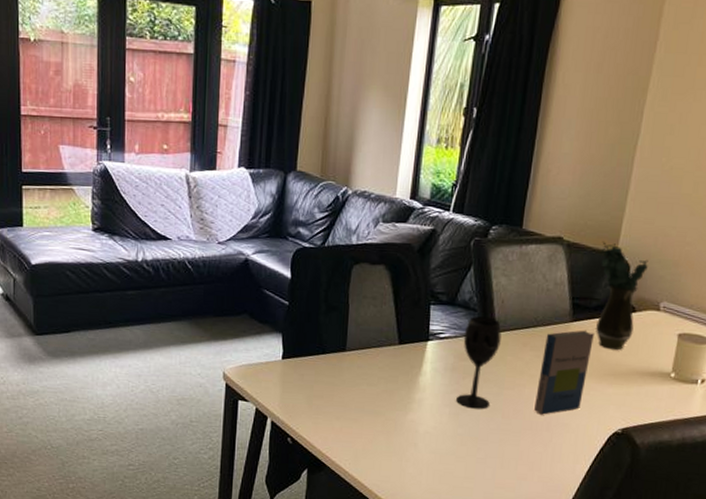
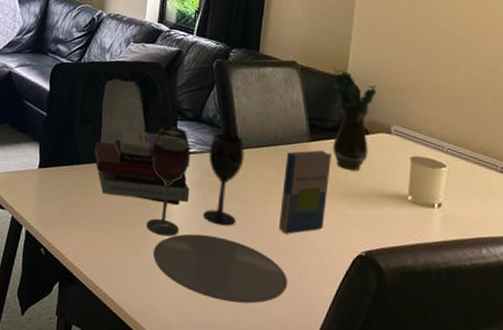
books: none [340,316,443,390] -> present [93,129,190,205]
wineglass: none [397,311,445,422] -> present [147,126,191,236]
plate: none [403,418,541,482] -> present [152,233,288,304]

